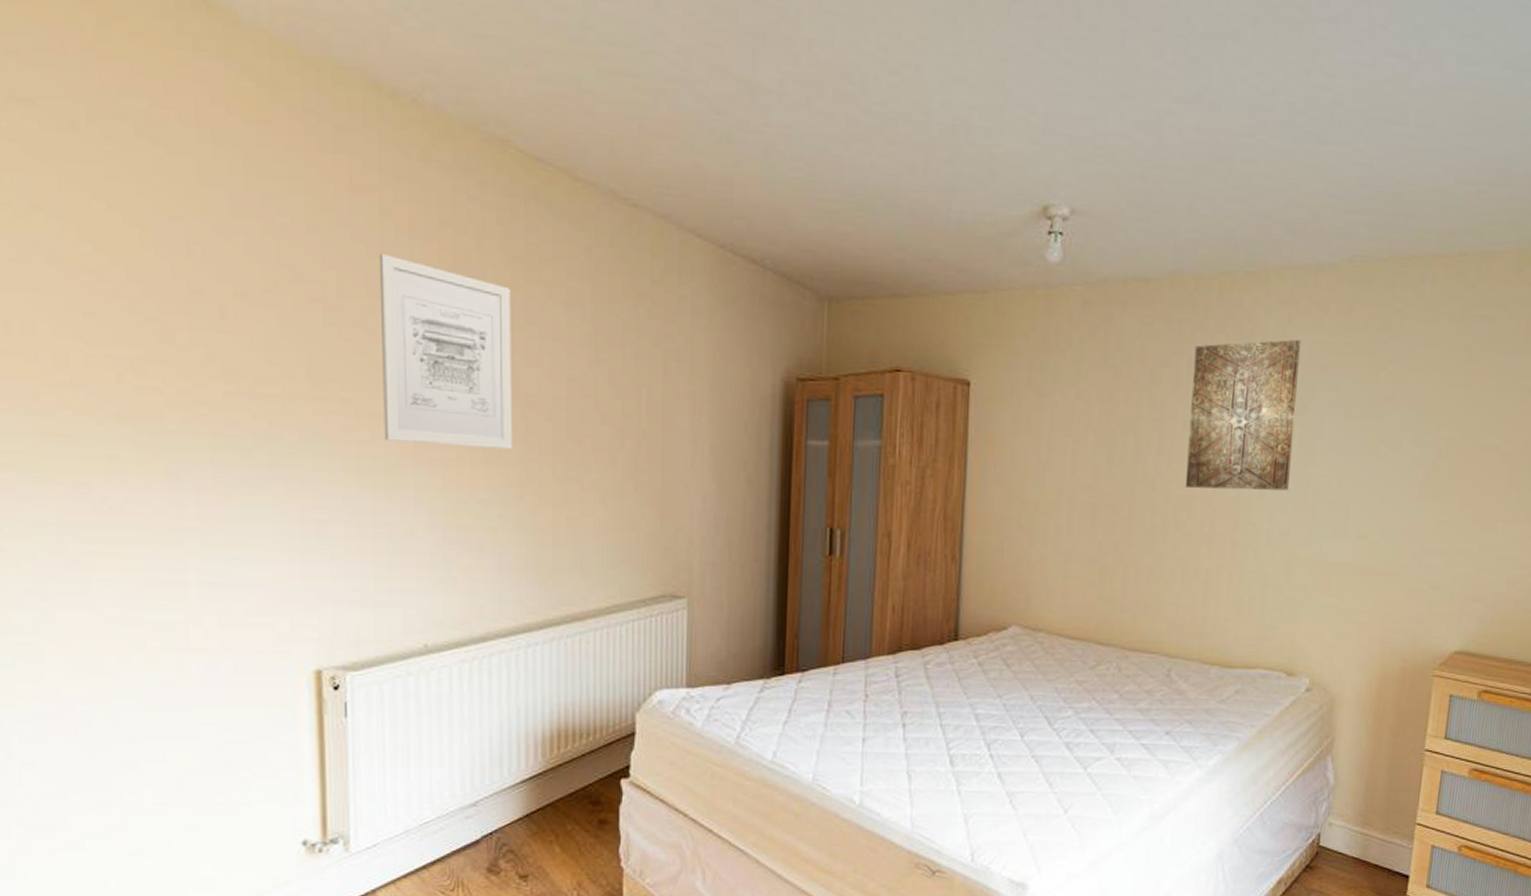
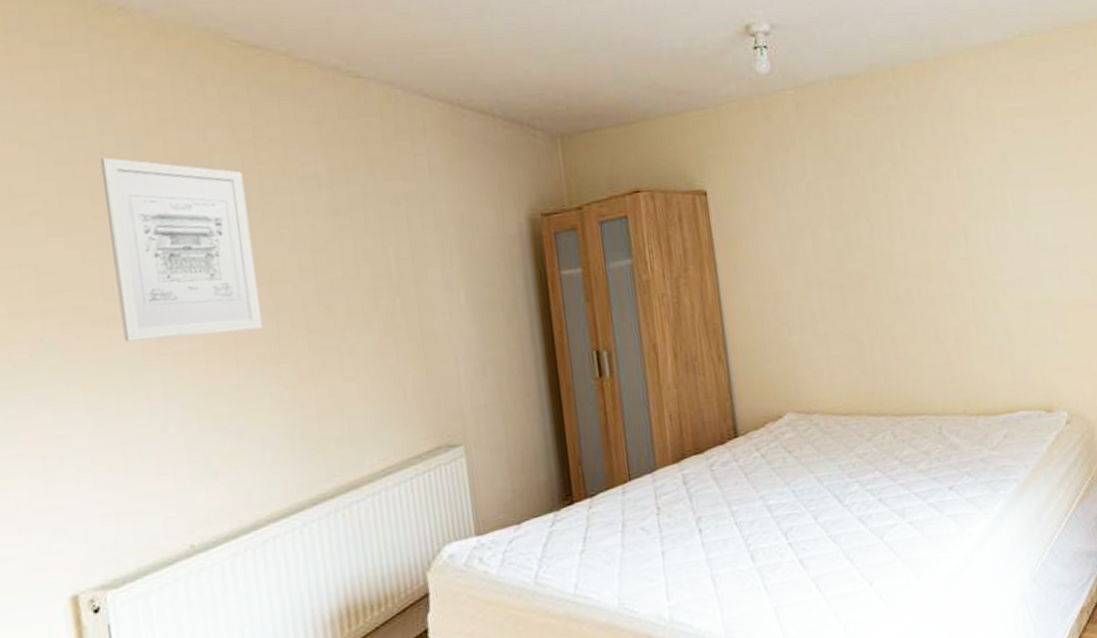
wall art: present [1185,339,1301,491] -> none [904,109,1012,256]

